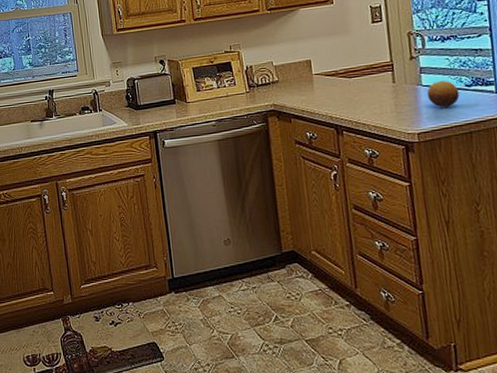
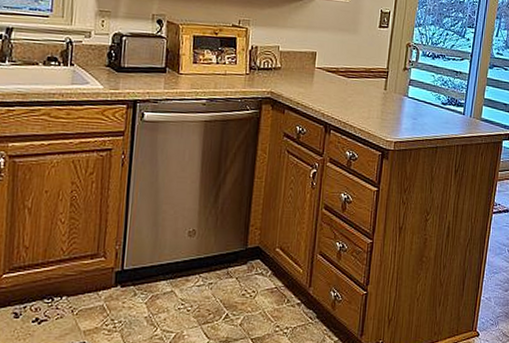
fruit: present [426,81,460,108] -> none [410,95,436,121]

